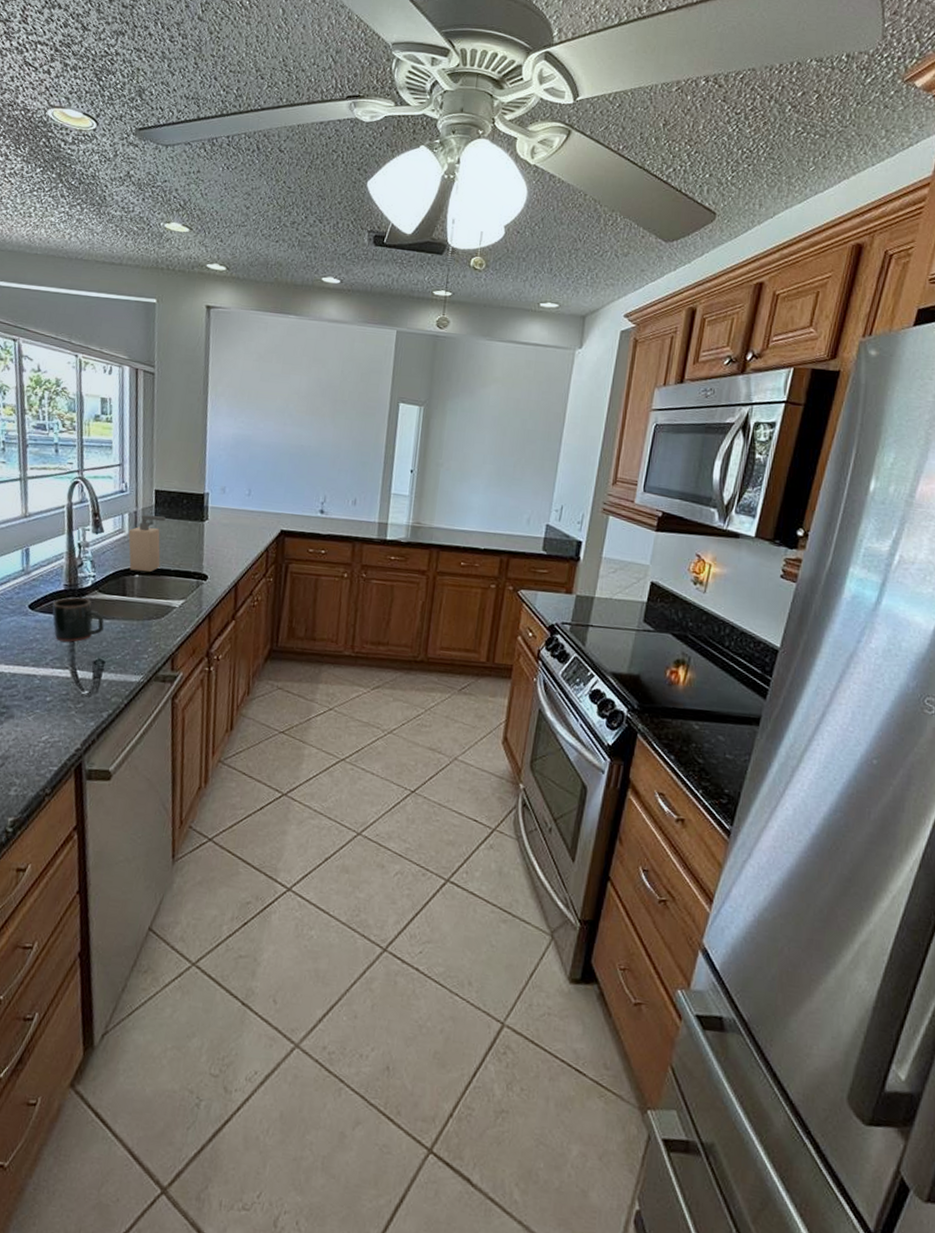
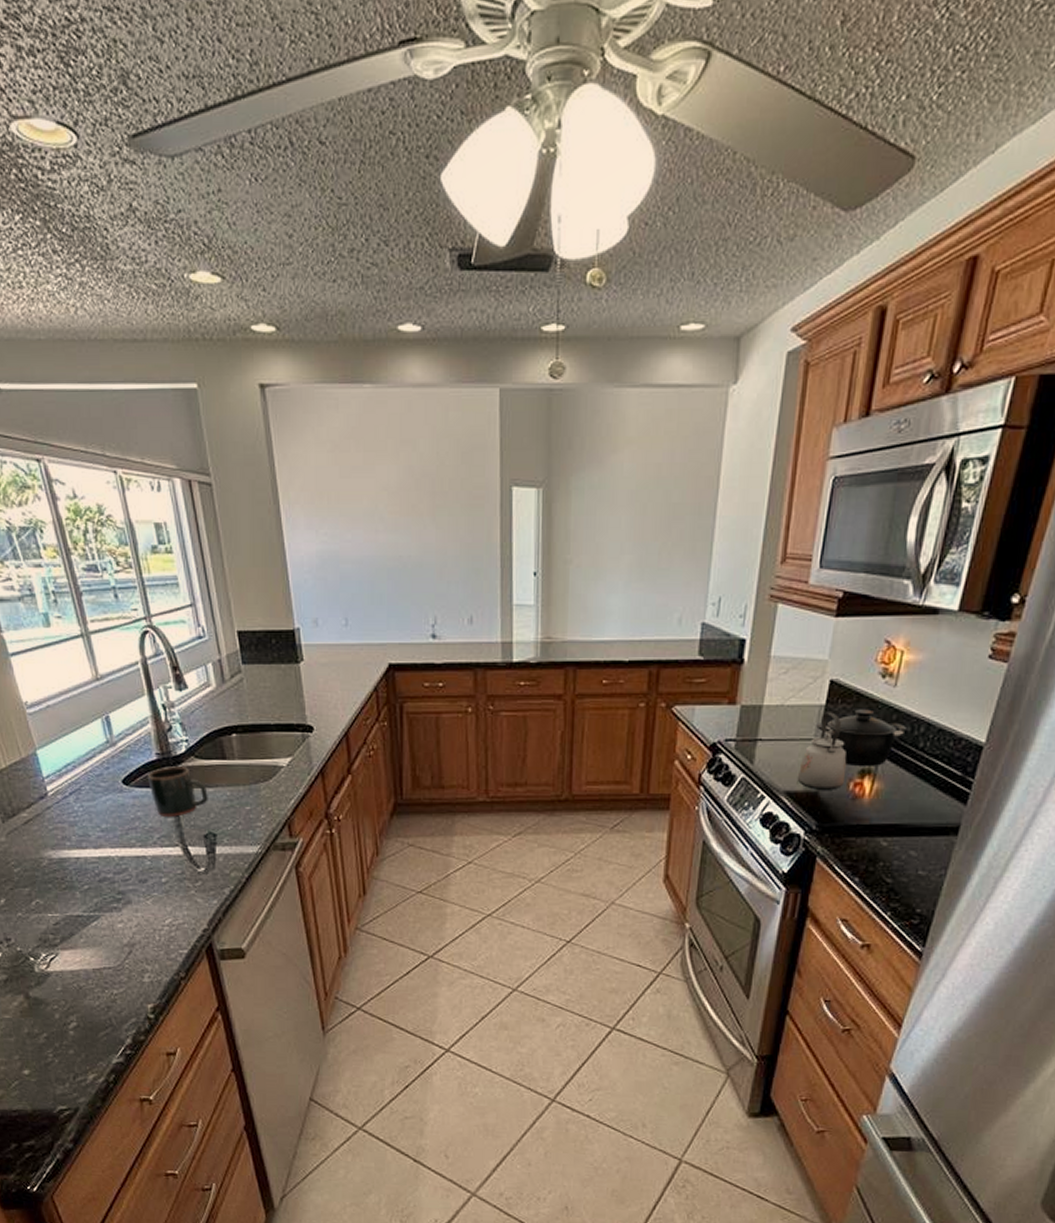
soap dispenser: present [128,515,166,572] -> none [216,661,258,730]
kettle: none [622,608,665,675] -> present [797,712,847,790]
saucepan: none [639,608,715,658] -> present [816,709,908,766]

